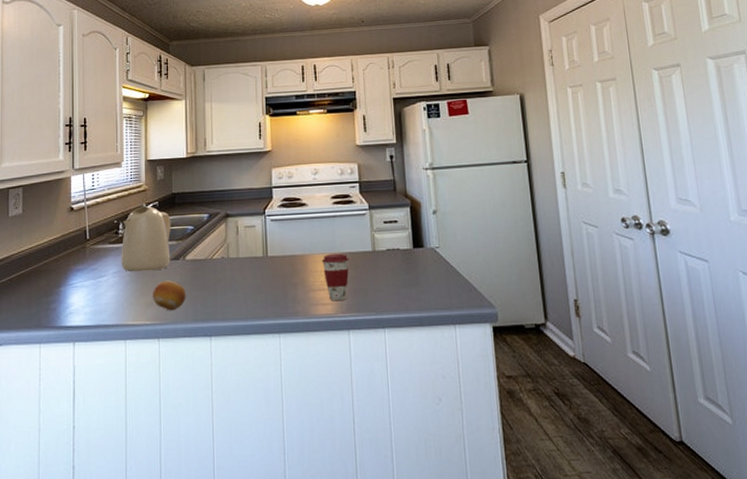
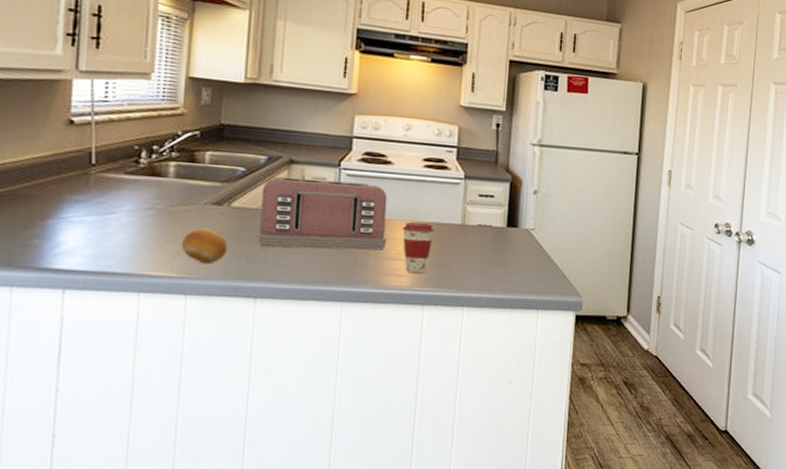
kettle: present [121,206,171,272] -> none [140,134,216,215]
toaster: none [207,225,310,292] -> present [258,176,388,251]

